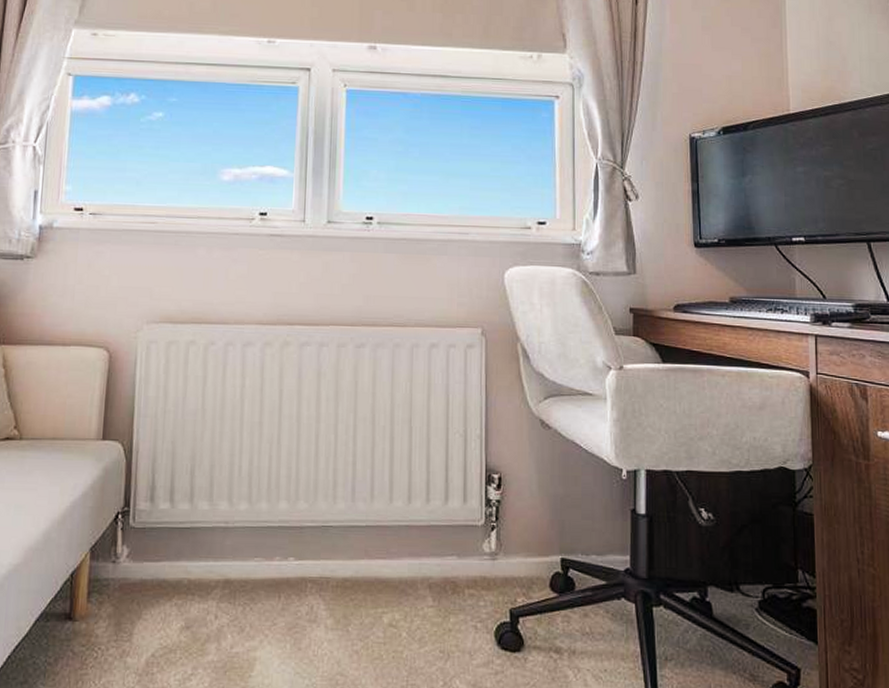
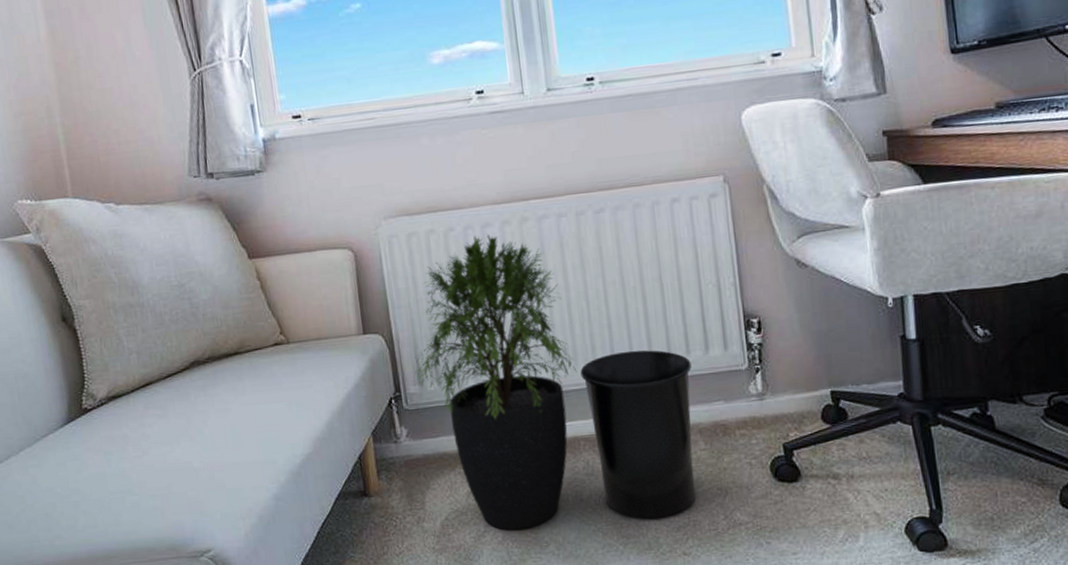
potted plant: none [148,352,316,677] -> present [414,233,578,531]
waste bin: none [318,491,430,678] -> present [580,350,696,519]

